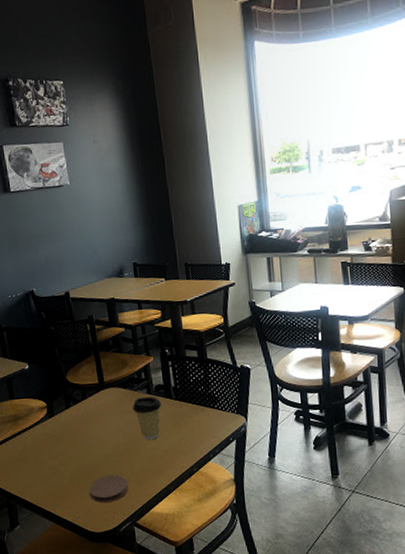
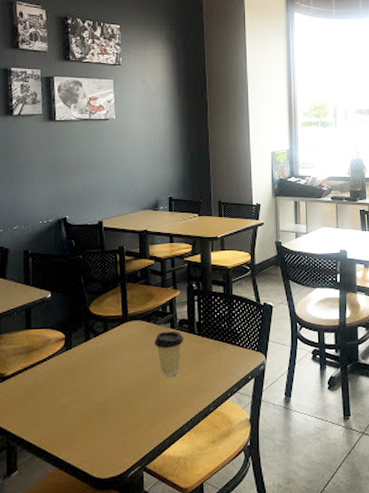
coaster: present [89,474,129,503] -> none [100,413,142,445]

